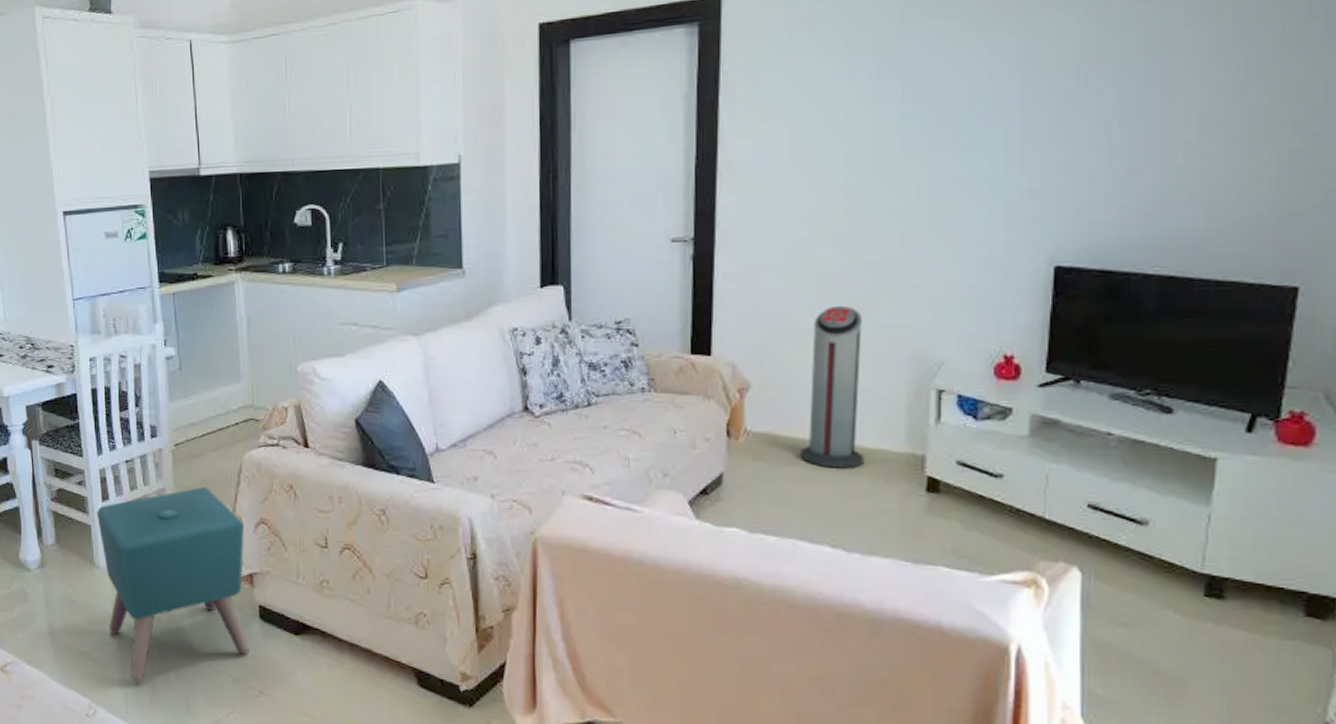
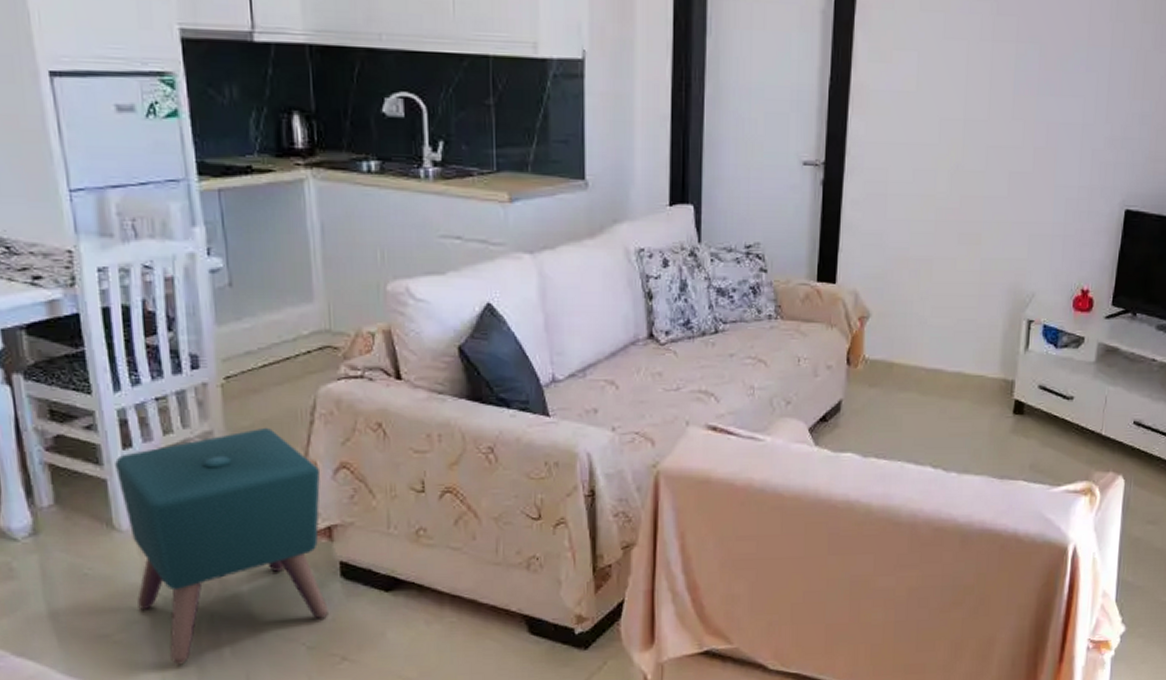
air purifier: present [799,306,865,468] -> none [910,239,971,393]

